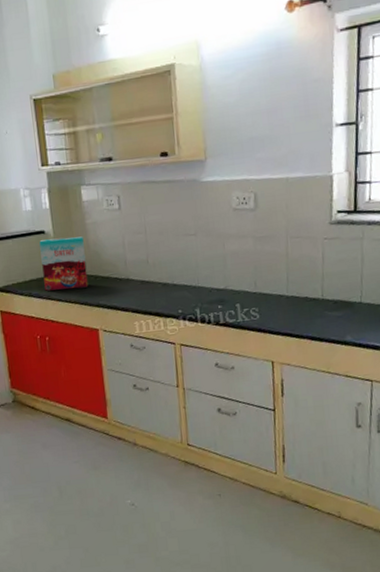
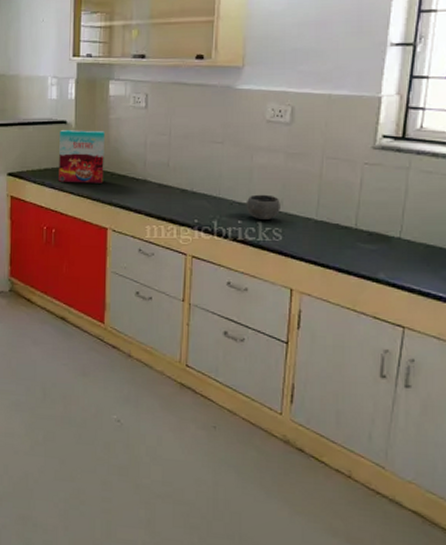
bowl: none [223,278,255,302] -> present [246,194,280,220]

